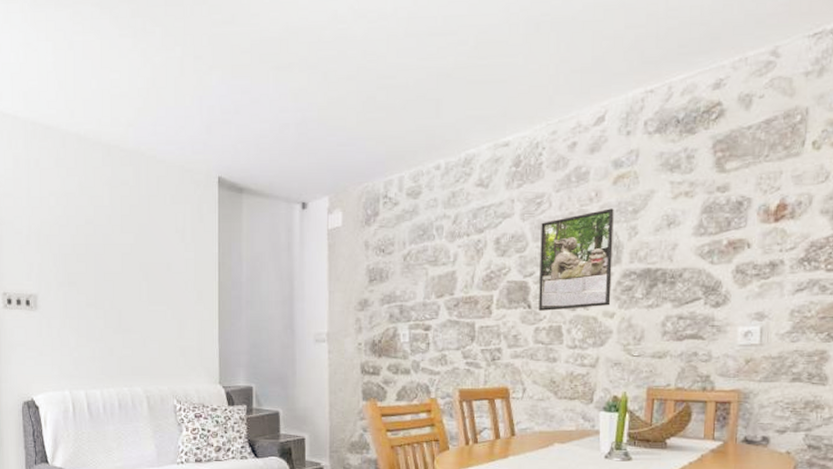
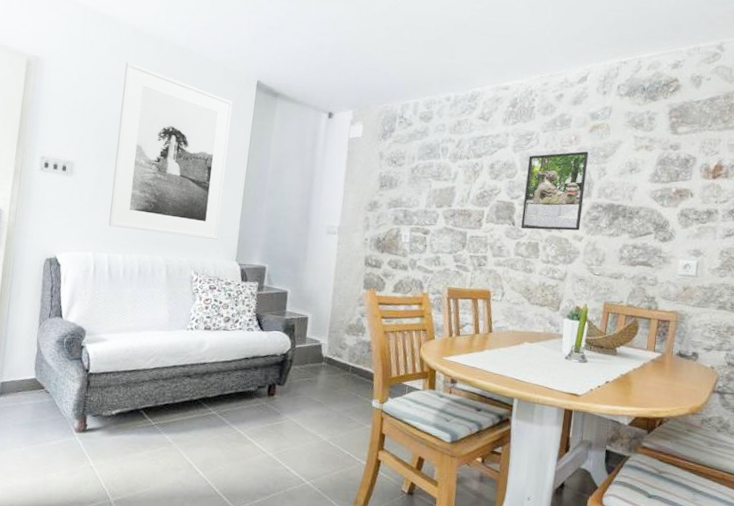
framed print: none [75,175,198,362] -> present [108,62,233,240]

